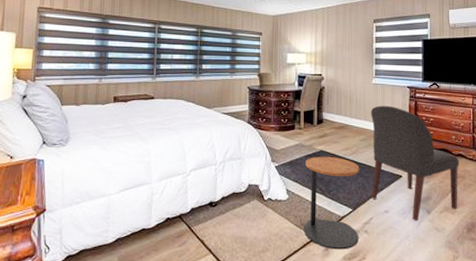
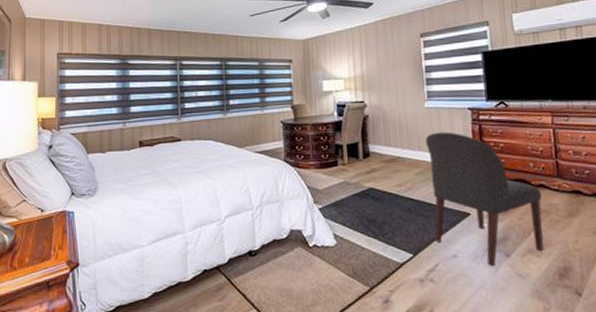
side table: present [303,156,360,250] -> none [353,194,424,302]

